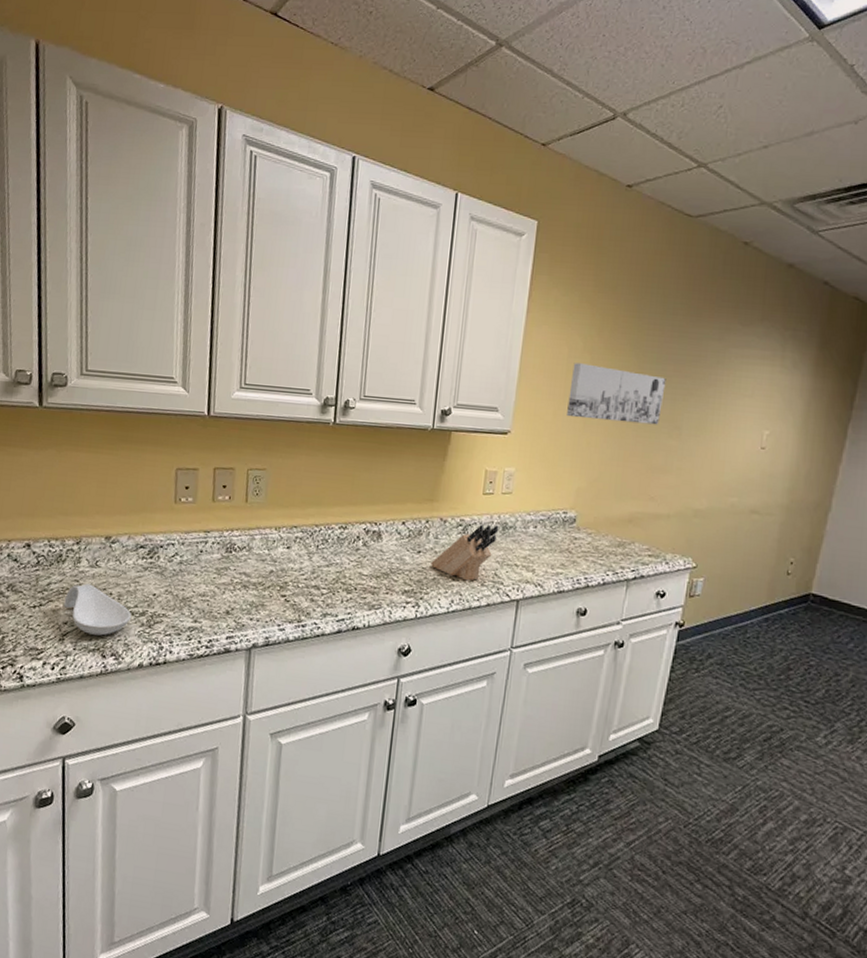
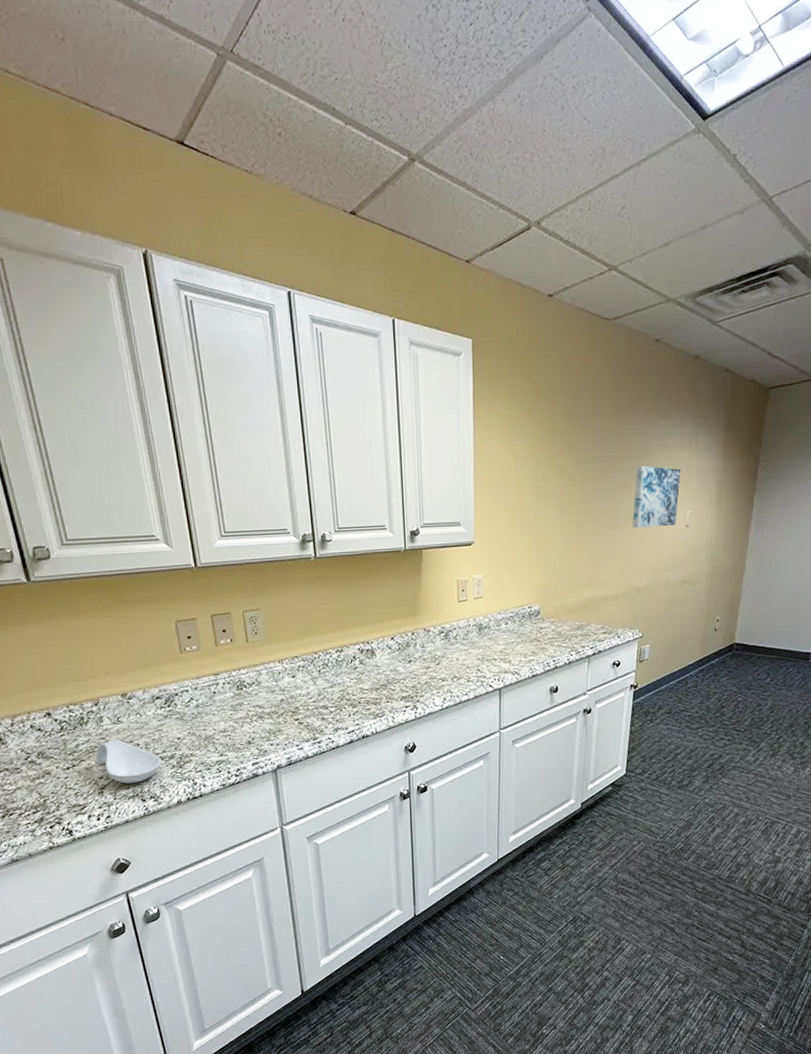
knife block: present [431,524,499,581] -> none [422,627,476,680]
wall art: present [567,363,666,425] -> none [520,471,602,522]
wall art: none [697,374,761,445] -> present [632,466,681,528]

